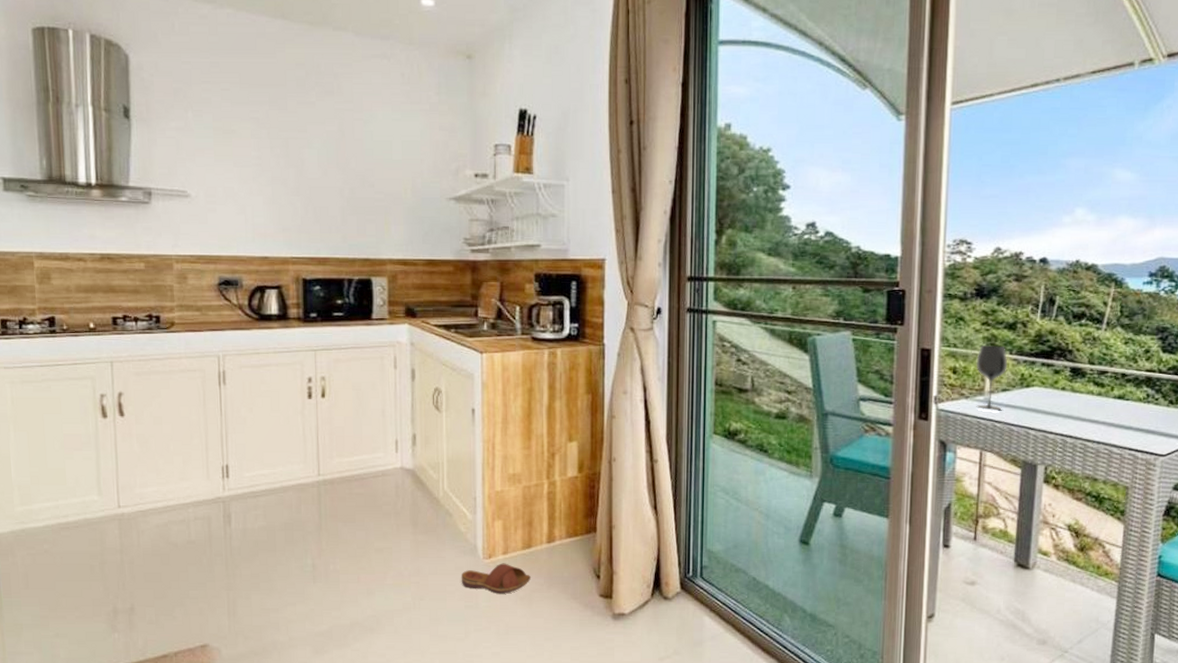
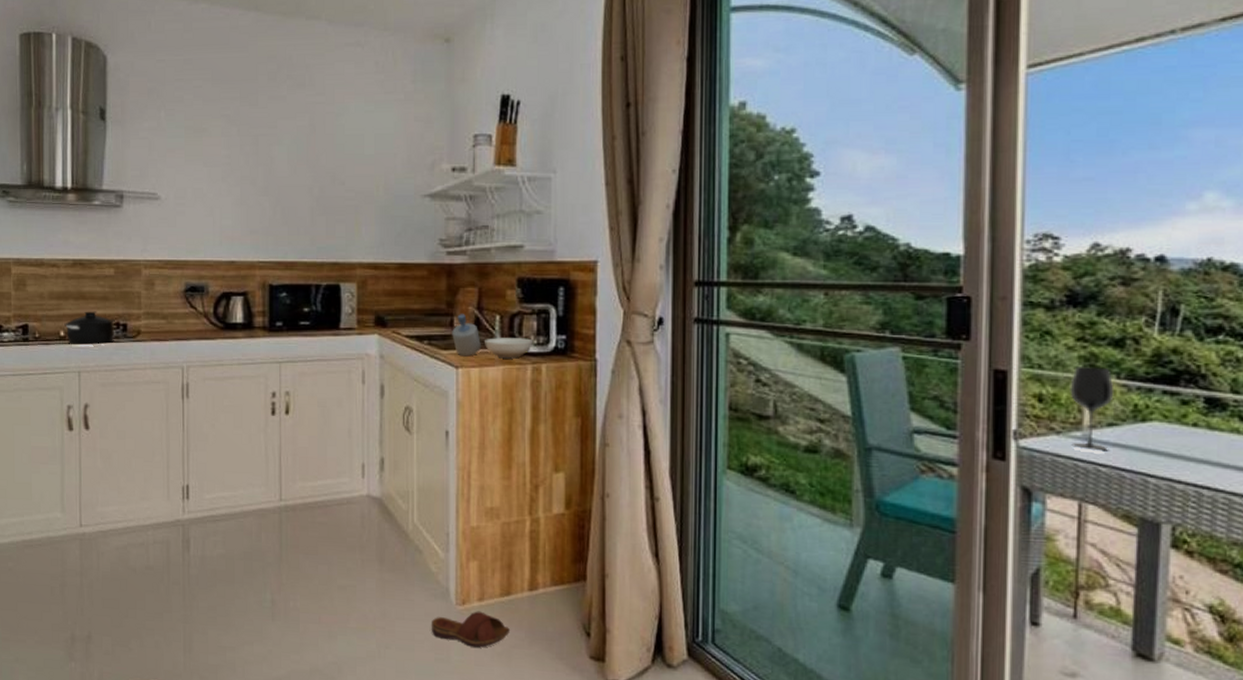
saucepan: none [93,304,147,337] -> present [64,311,115,346]
soap dispenser: none [476,305,503,343] -> present [452,314,481,357]
bowl: none [505,326,550,344] -> present [483,338,534,359]

